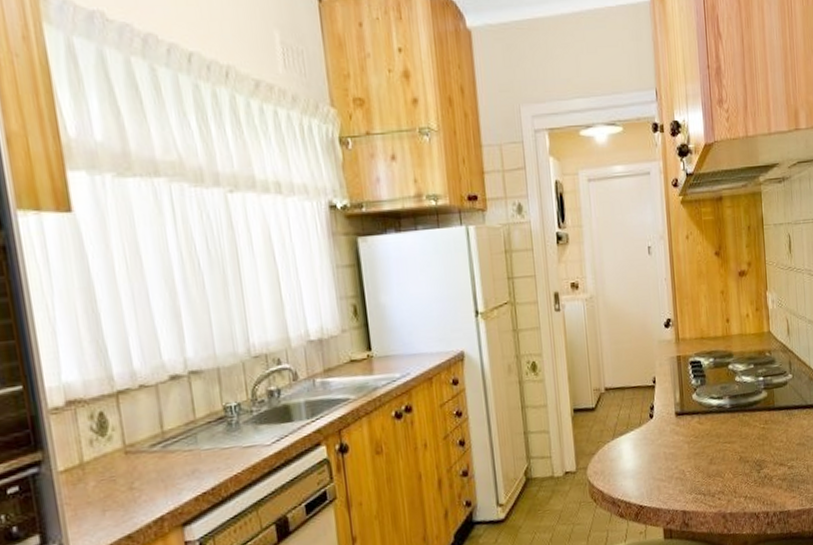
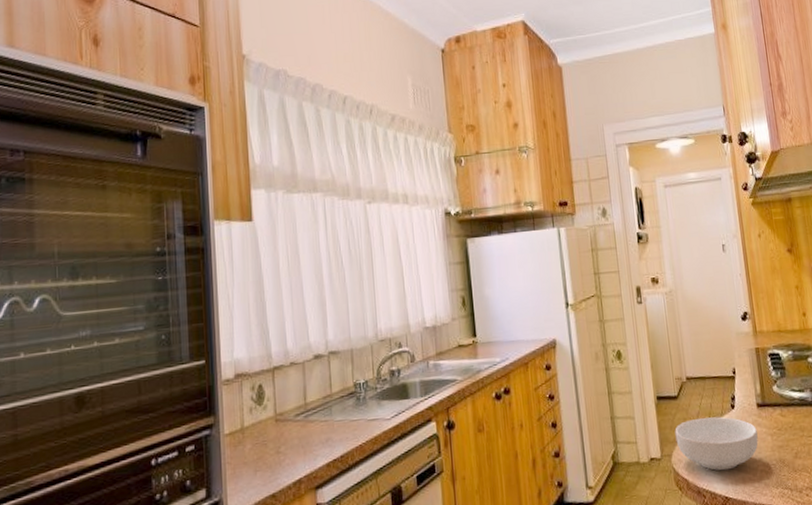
cereal bowl: none [591,427,675,481] -> present [674,416,759,471]

